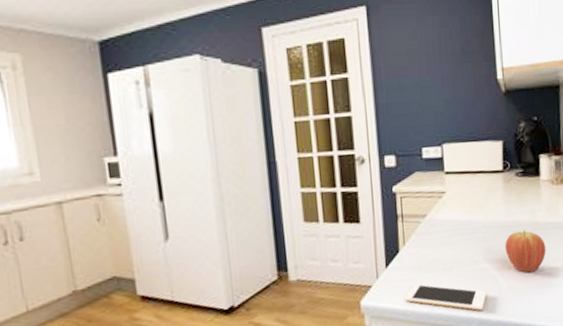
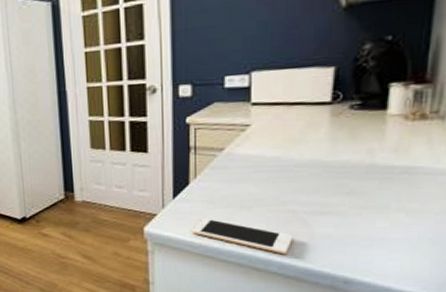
fruit: present [505,229,546,273] -> none [324,172,385,221]

